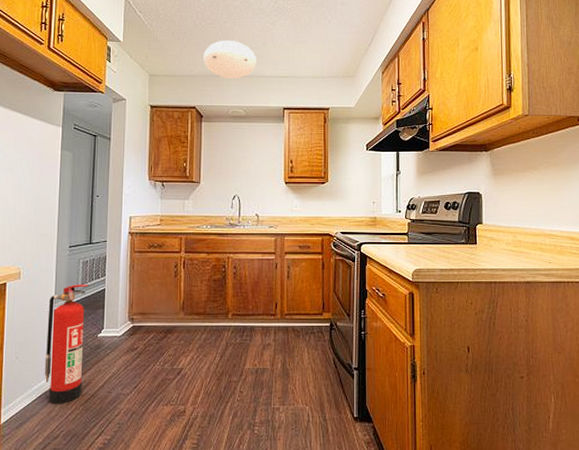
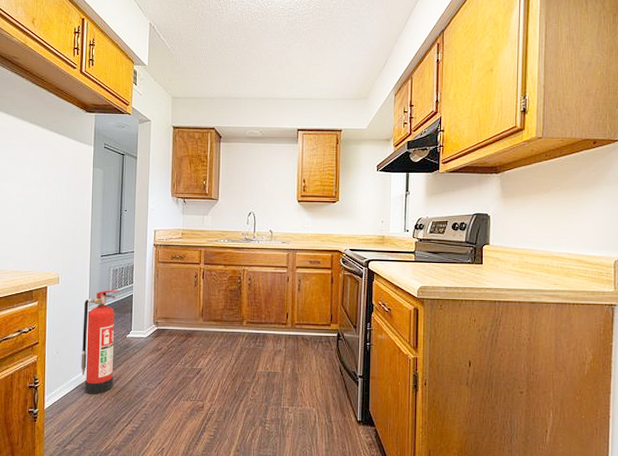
ceiling light: present [203,41,257,79] -> none [222,64,273,101]

